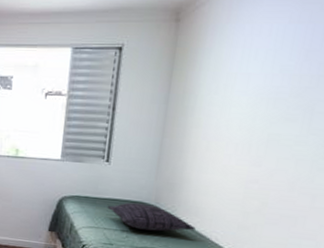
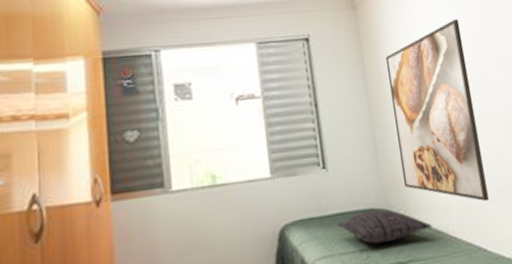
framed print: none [178,40,303,223] -> present [385,19,490,202]

